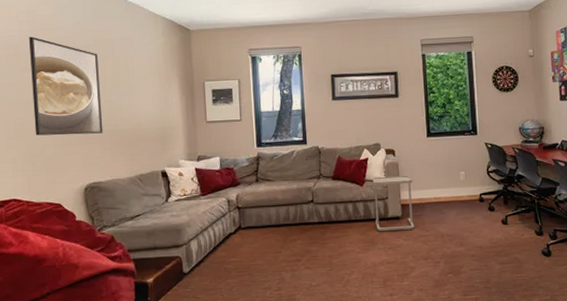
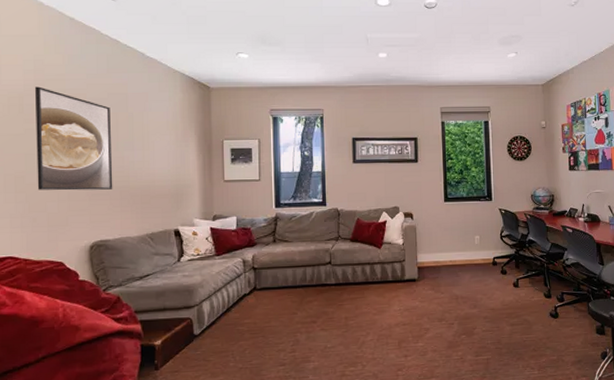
side table: present [368,175,415,231] -> none [385,238,431,293]

